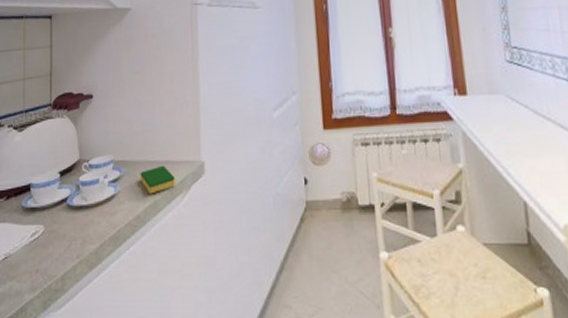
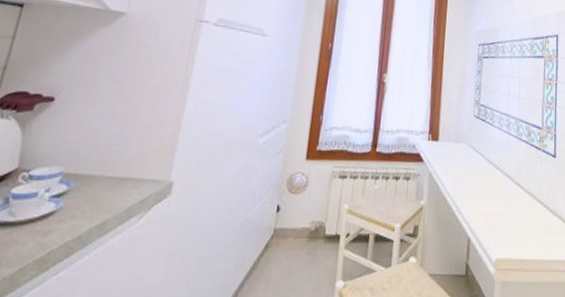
dish sponge: present [140,165,176,194] -> none [91,182,136,213]

